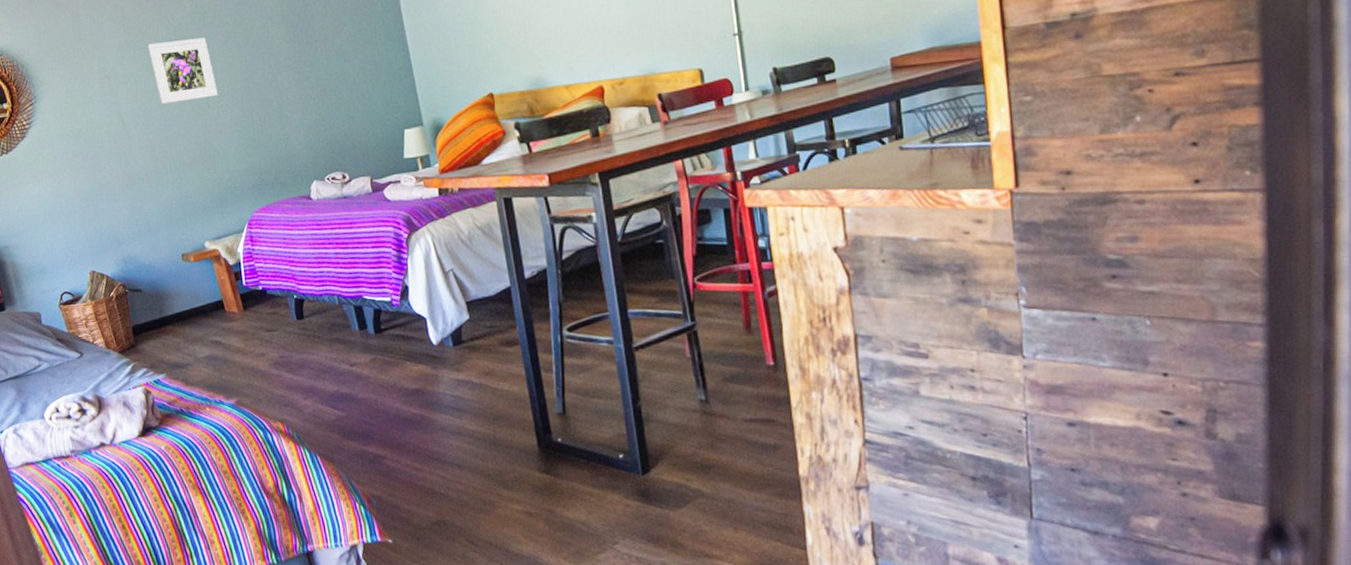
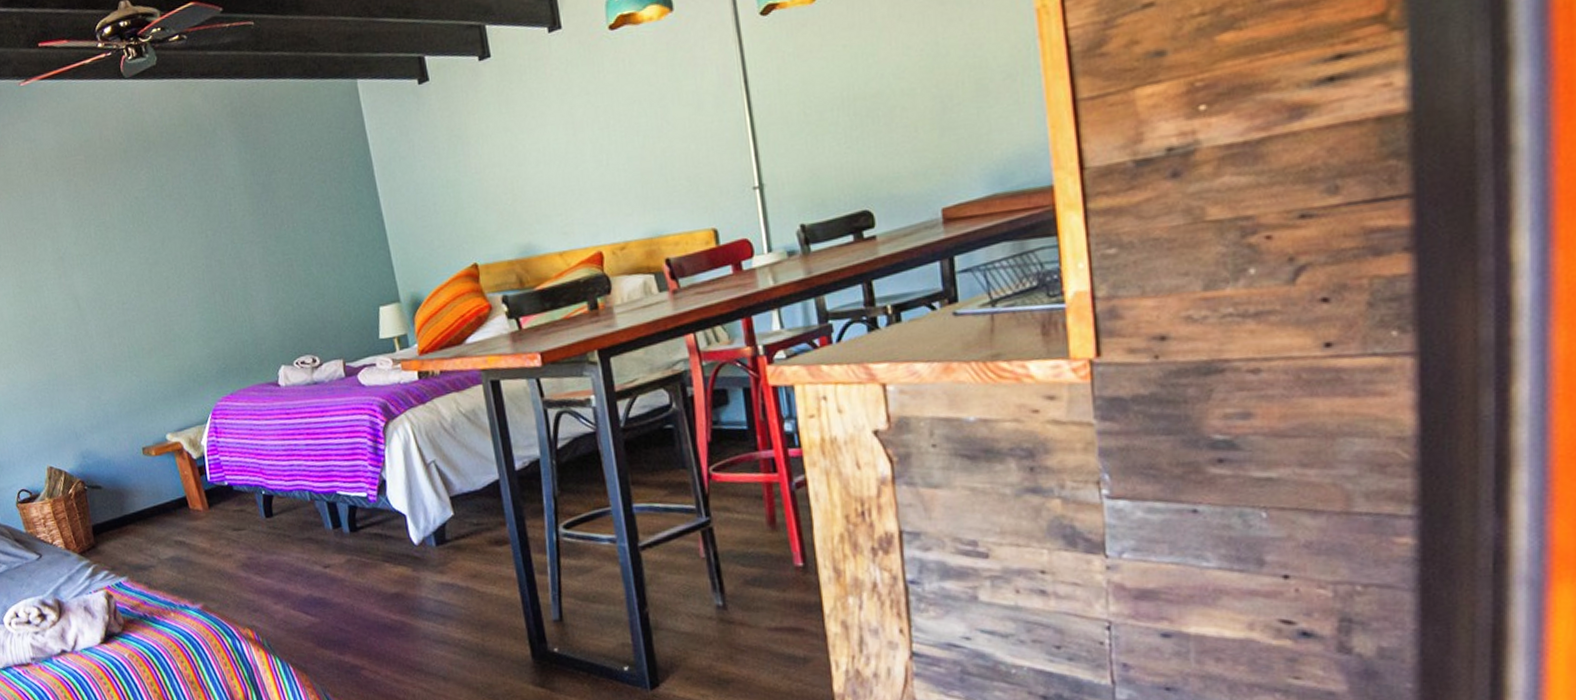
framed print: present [147,37,218,104] -> none [102,212,178,286]

